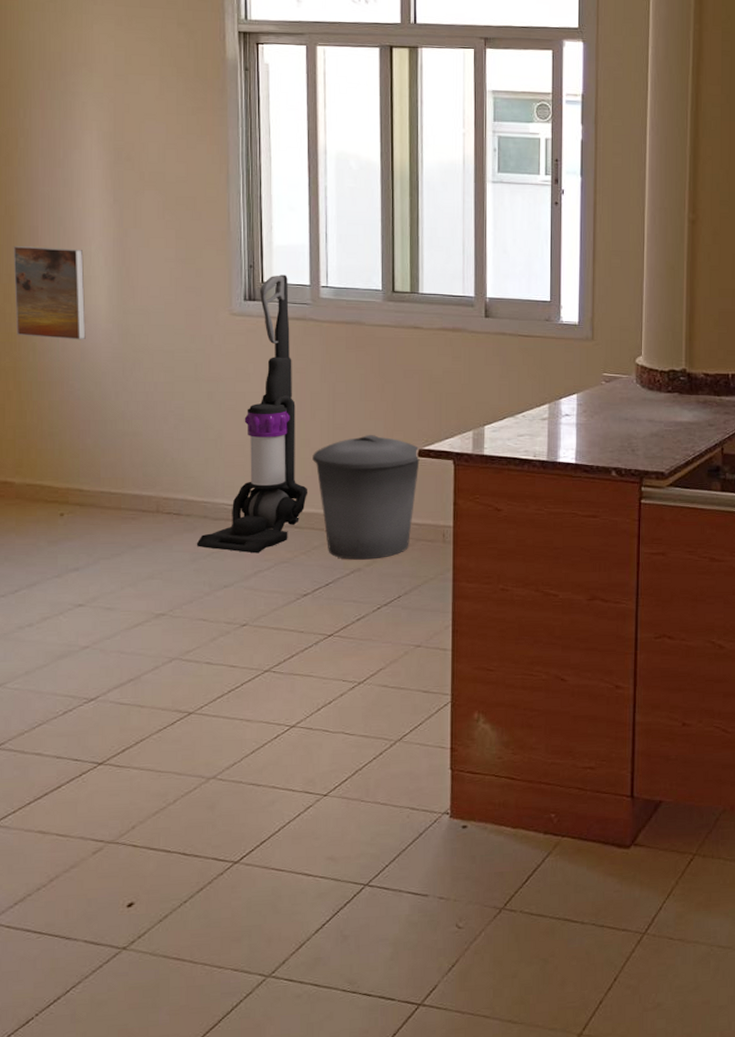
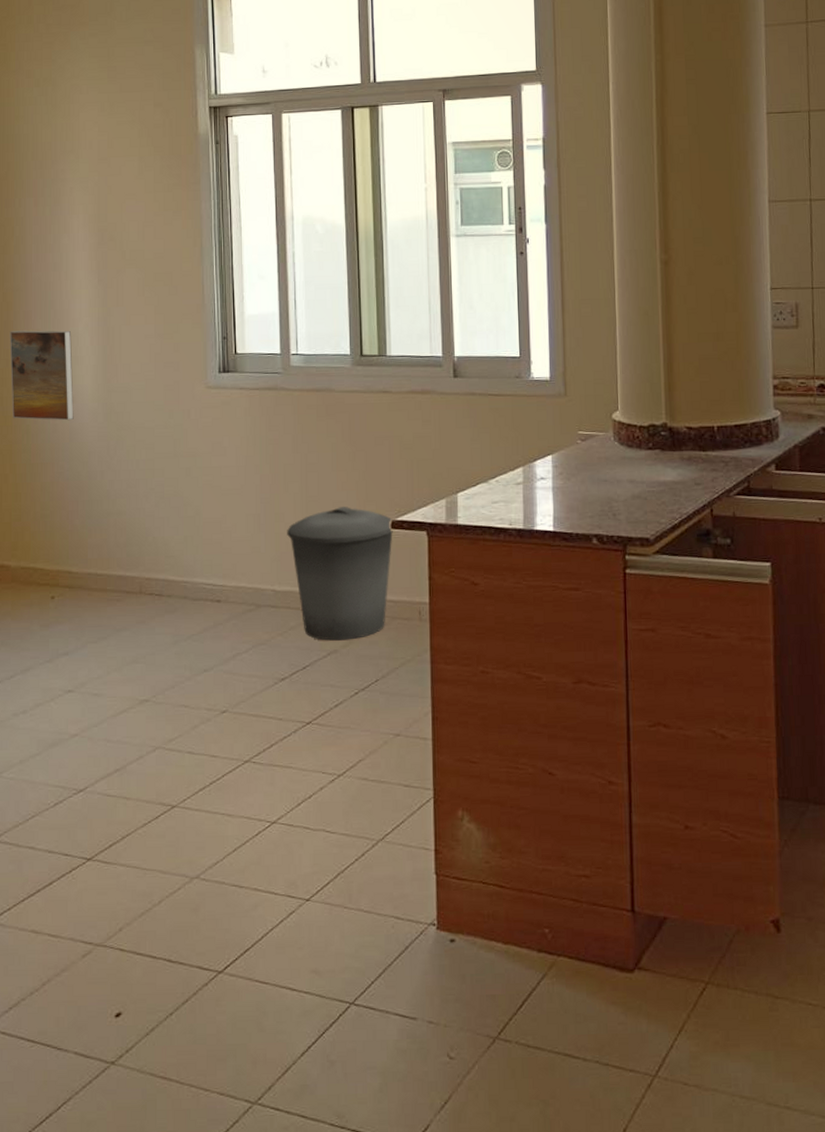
vacuum cleaner: present [196,275,308,554] -> none [177,344,284,635]

